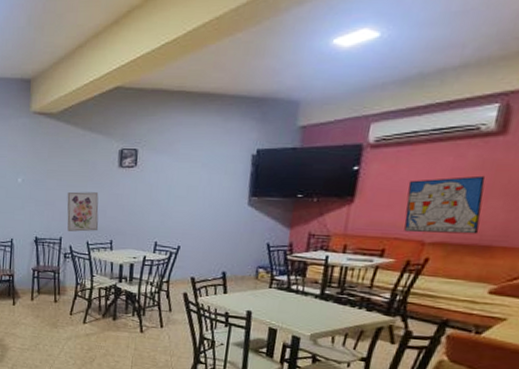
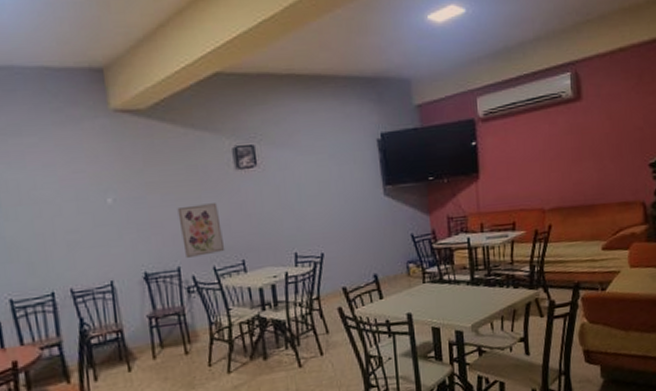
wall art: present [404,175,486,234] -> none [519,139,582,202]

